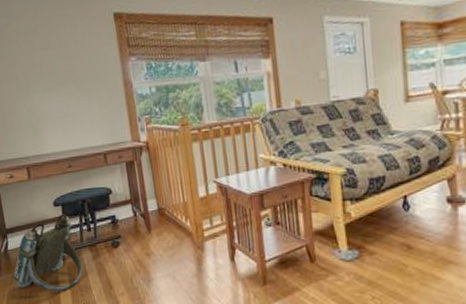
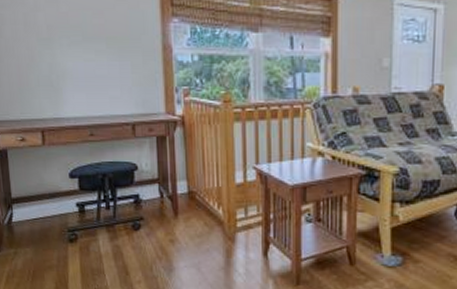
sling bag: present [13,214,83,292] -> none [16,187,97,274]

